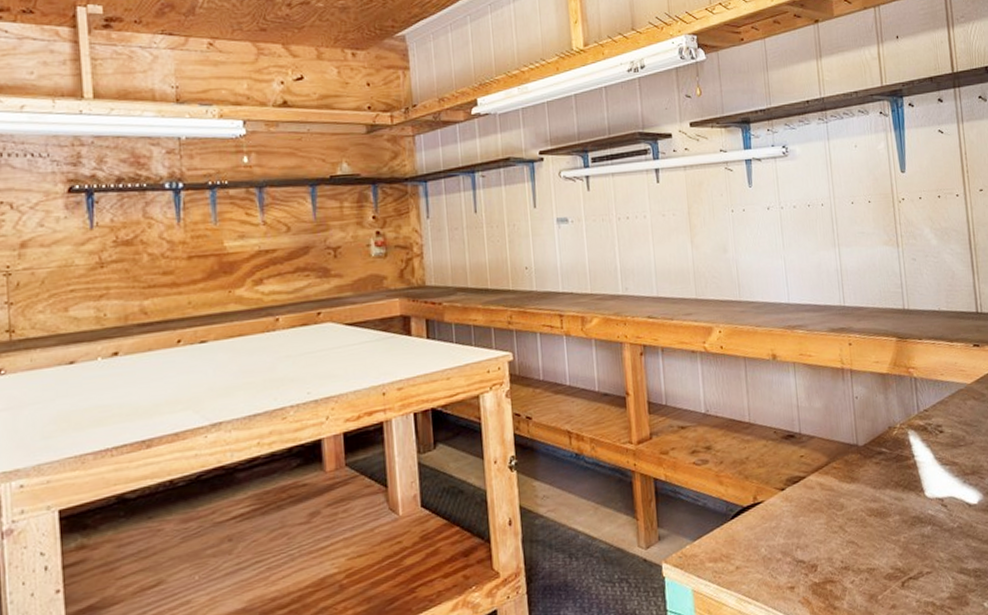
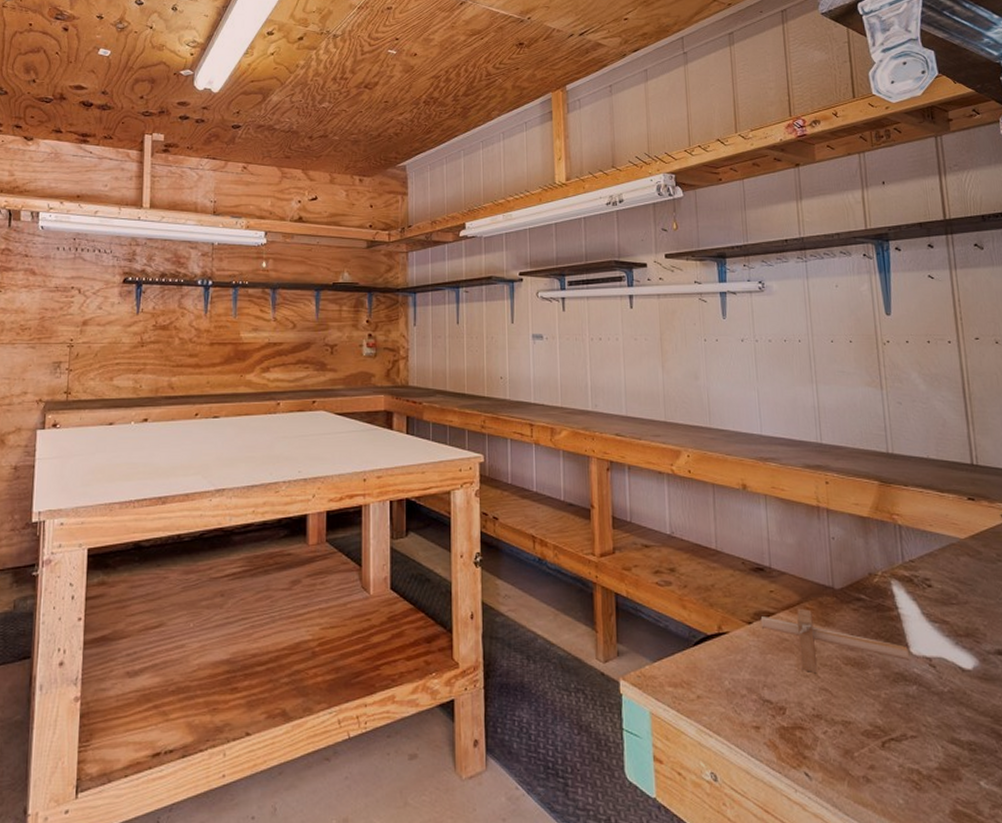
clamp: none [792,468,924,528] -> present [760,608,909,672]

